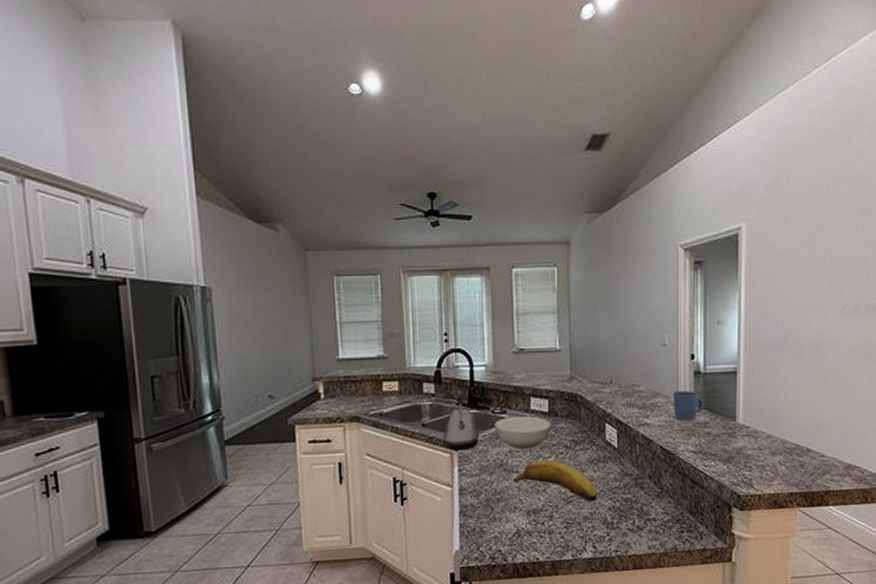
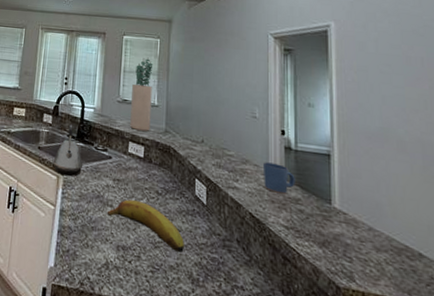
bowl: present [495,416,552,450] -> none [96,155,146,188]
vase: none [529,292,553,383] -> present [130,57,153,132]

